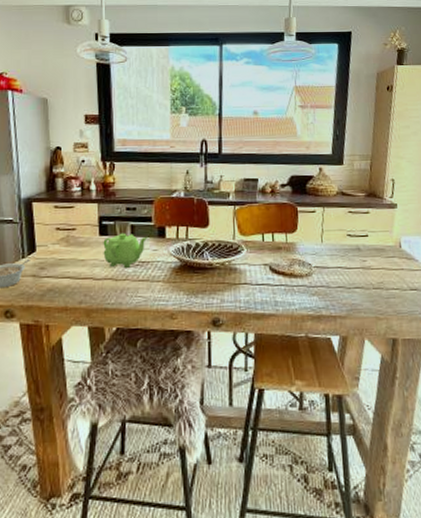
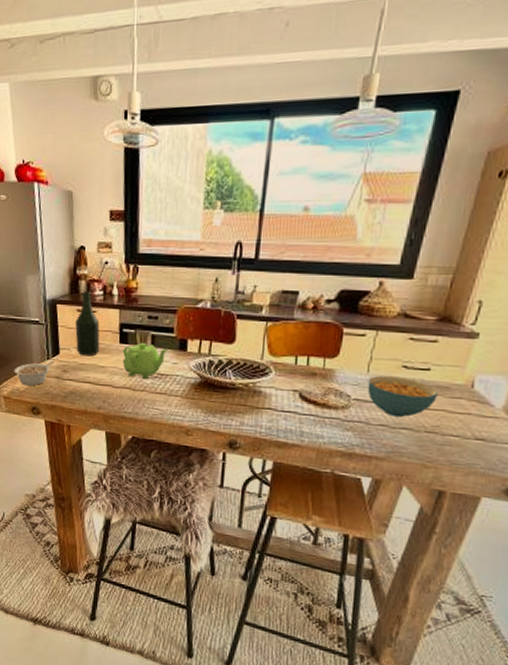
bottle: none [52,188,79,251] -> present [75,291,100,357]
cereal bowl: none [323,244,378,279] -> present [367,376,439,418]

